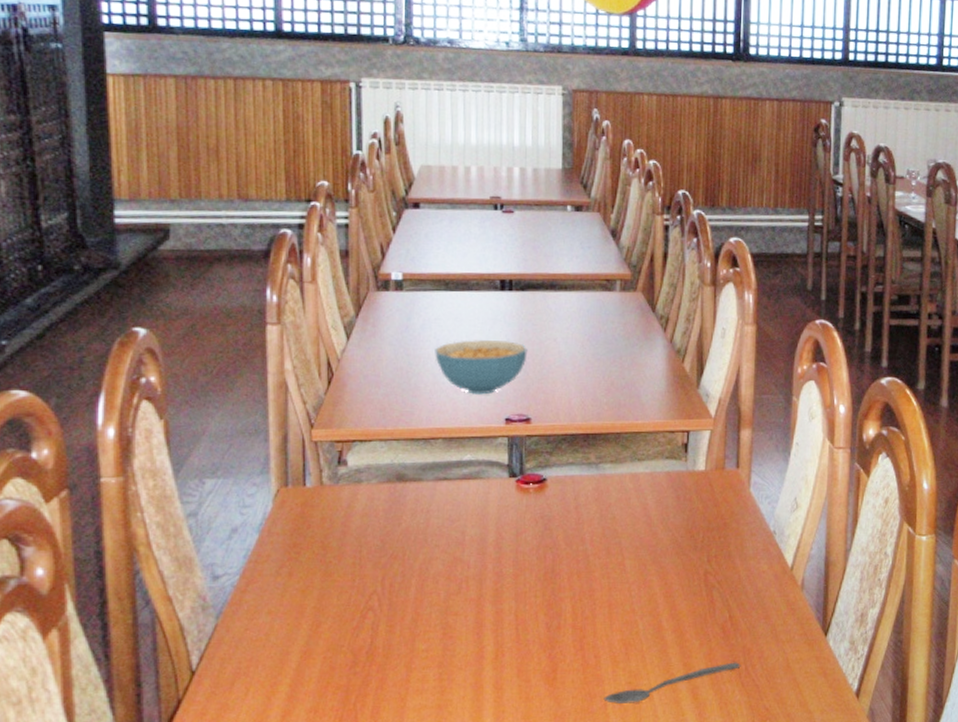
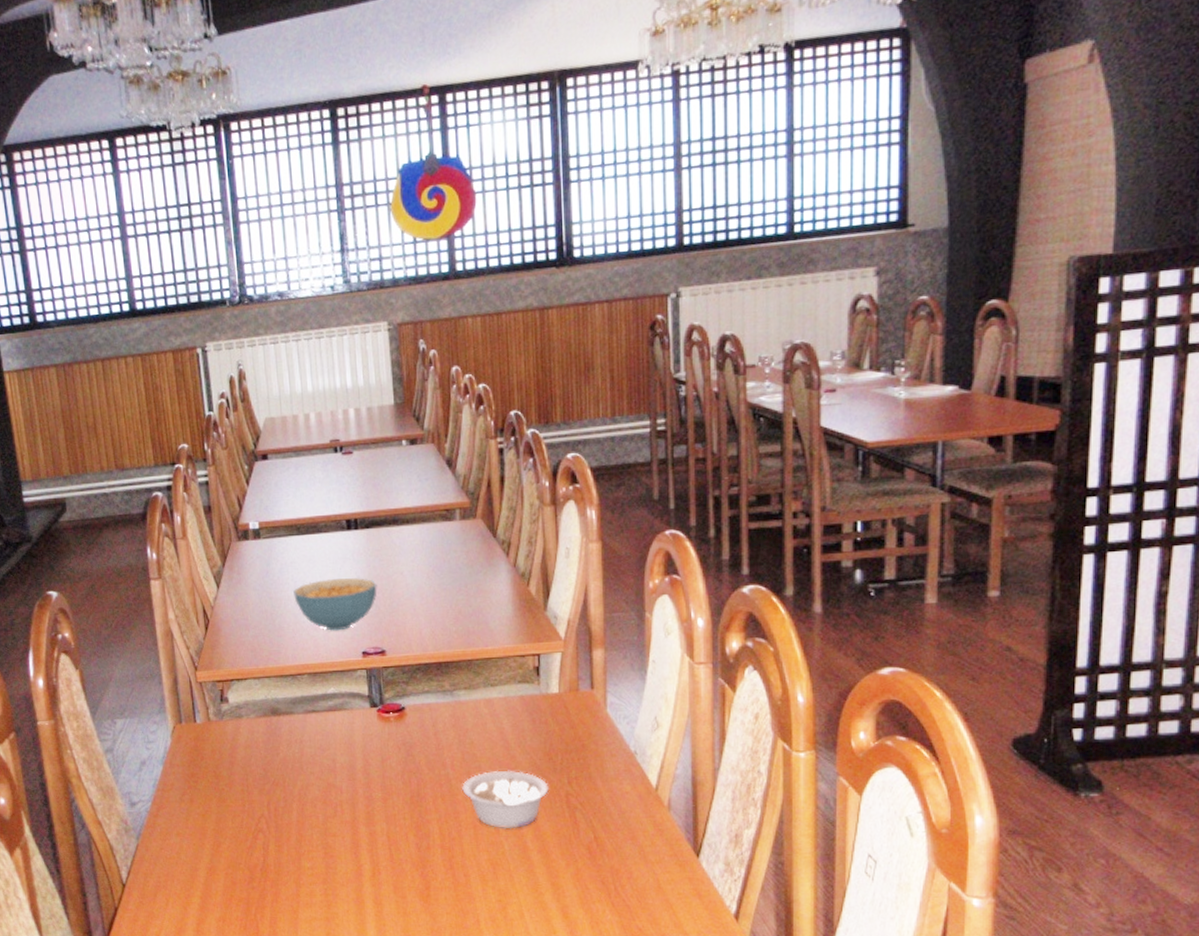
legume: none [600,547,688,608] -> present [462,770,549,829]
spoon: present [603,662,741,704] -> none [476,882,610,920]

